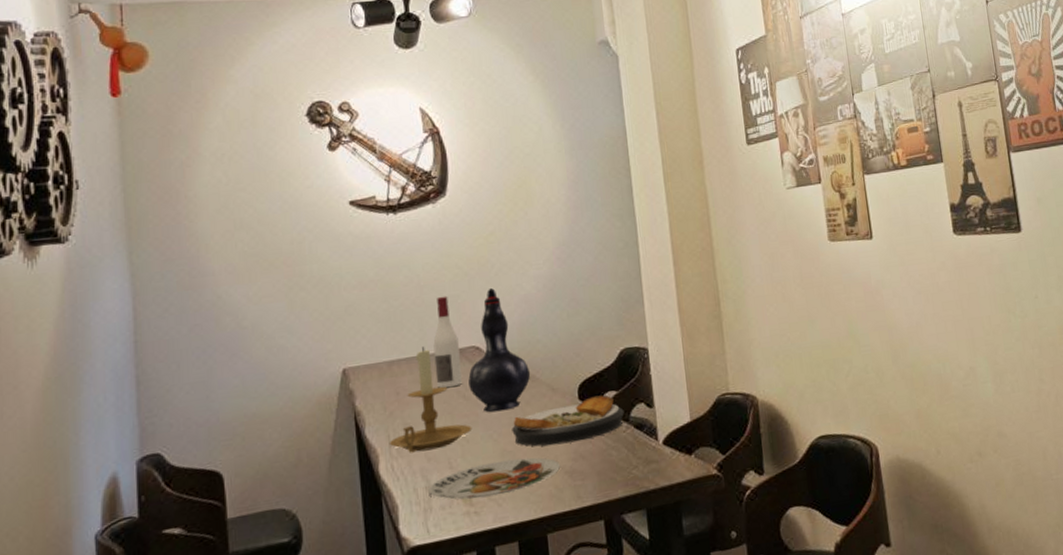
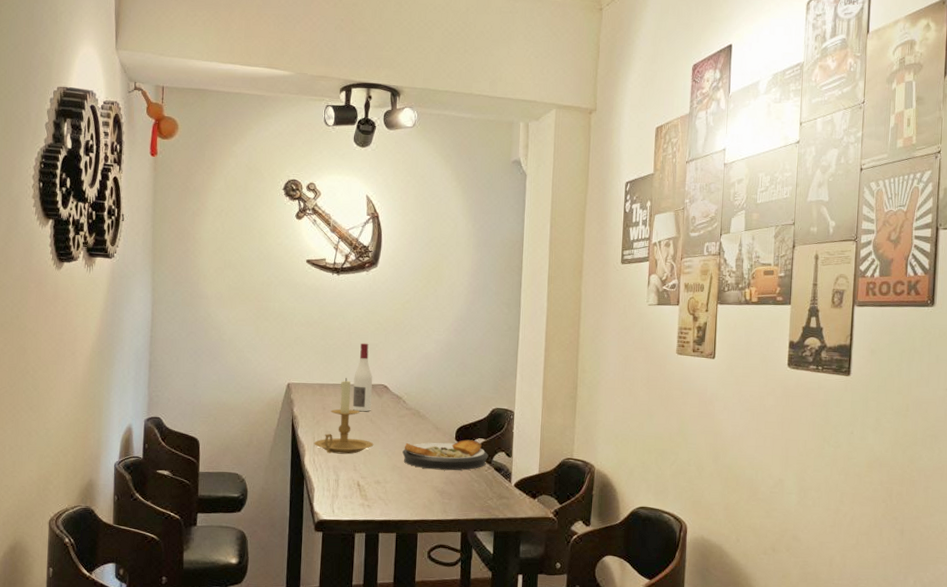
plate: present [428,457,561,500] -> none [337,472,435,497]
decorative vase: present [468,287,531,413] -> none [375,343,422,437]

